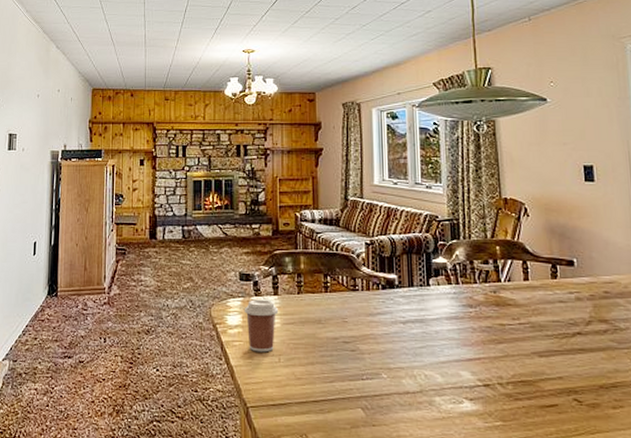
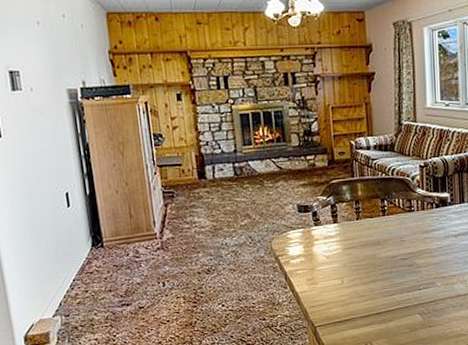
coffee cup: present [244,299,279,353] -> none [304,228,339,278]

